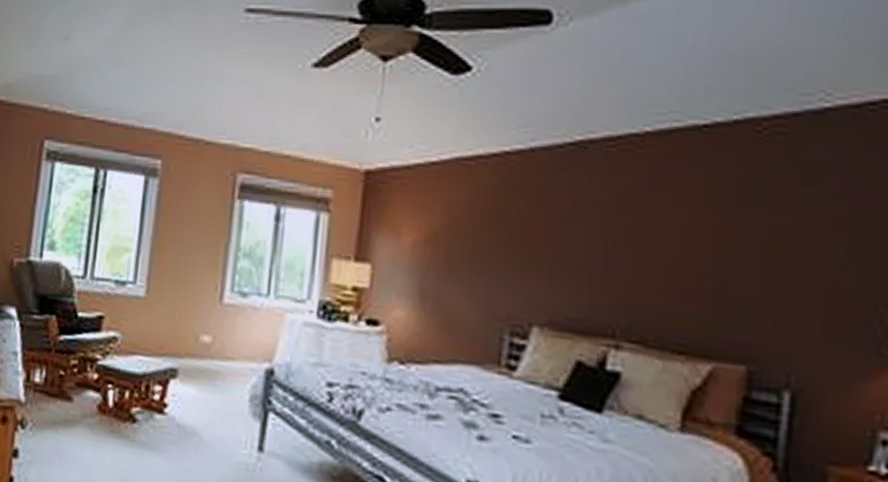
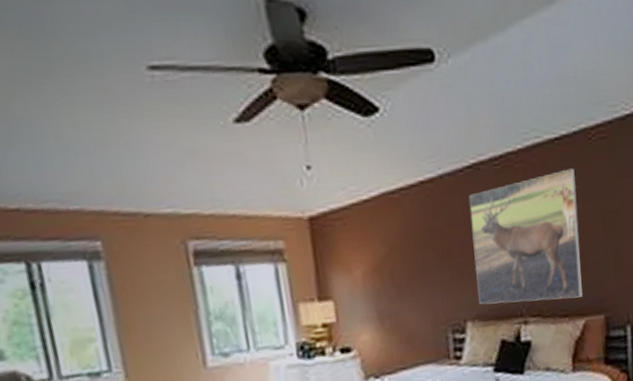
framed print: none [554,165,729,334] -> present [469,168,584,305]

